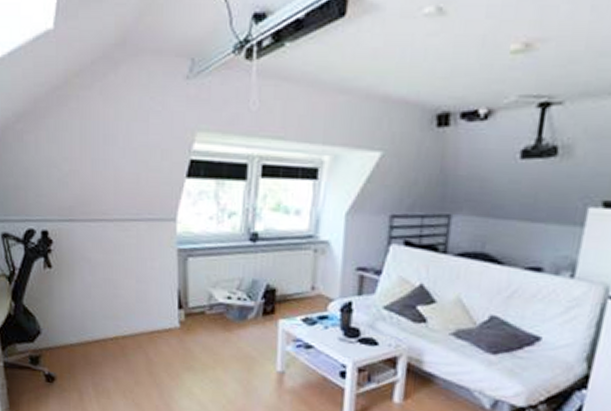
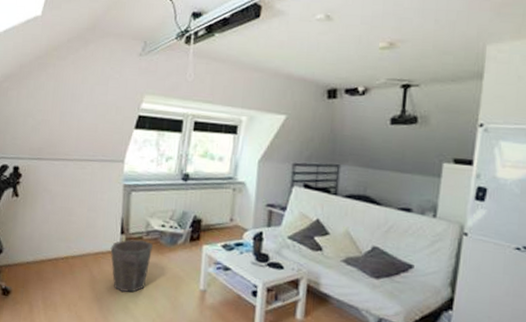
waste bin: none [167,314,218,376] -> present [110,239,153,293]

